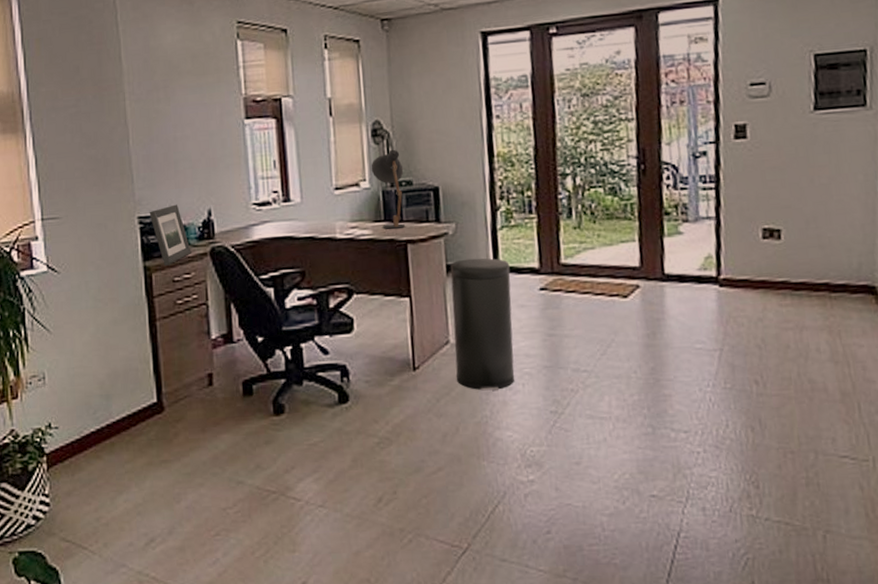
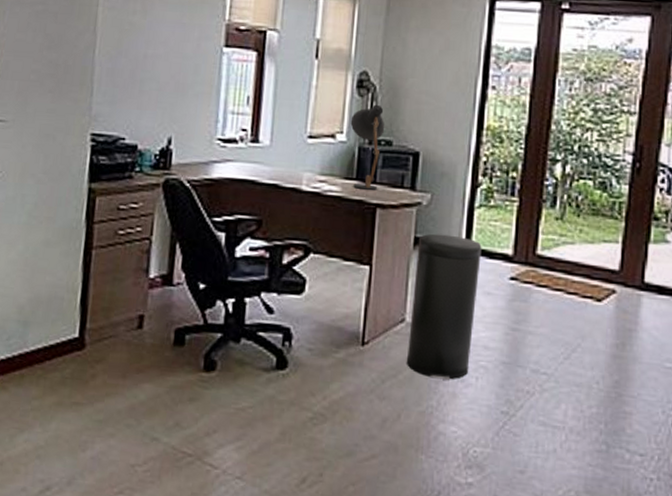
picture frame: present [149,204,191,266] -> none [104,126,143,192]

